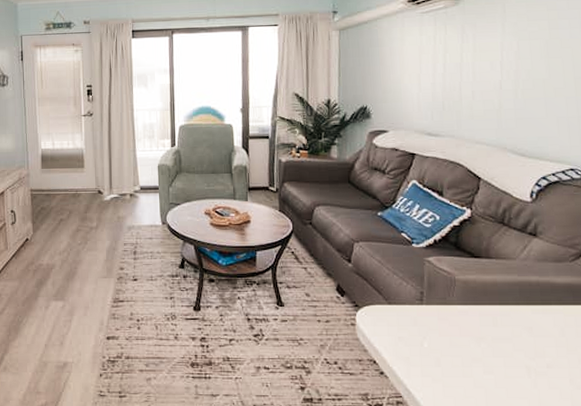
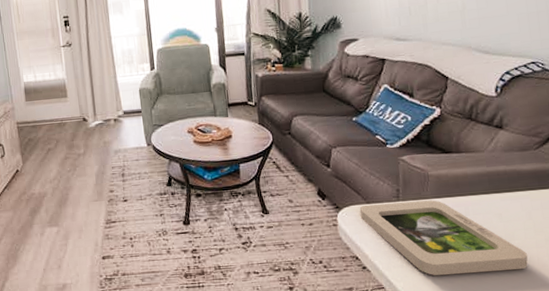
picture frame: none [380,307,559,390] -> present [359,200,528,276]

